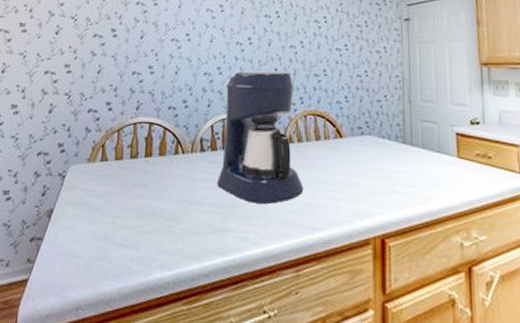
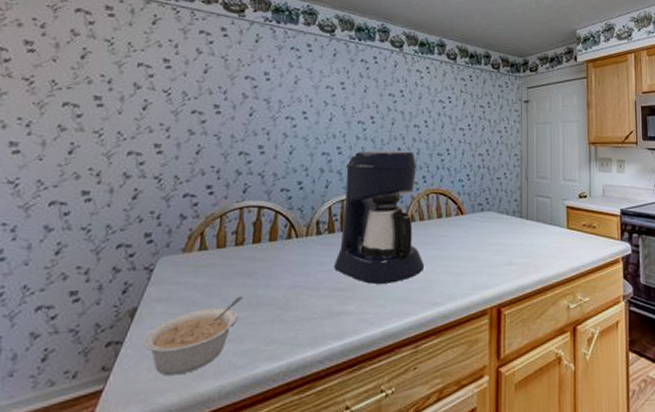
legume: none [58,206,138,274] -> present [143,296,243,376]

